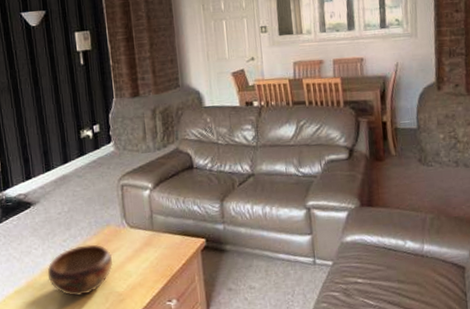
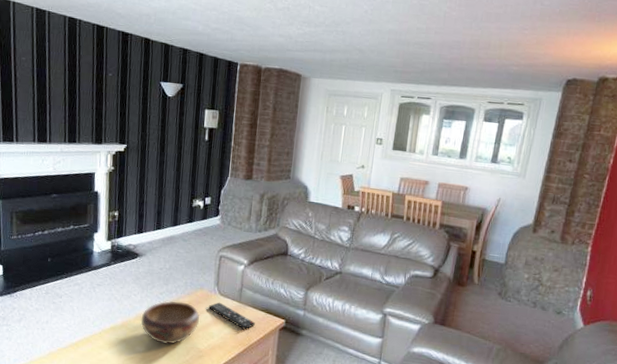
remote control: none [120,235,174,260] -> present [209,302,255,330]

